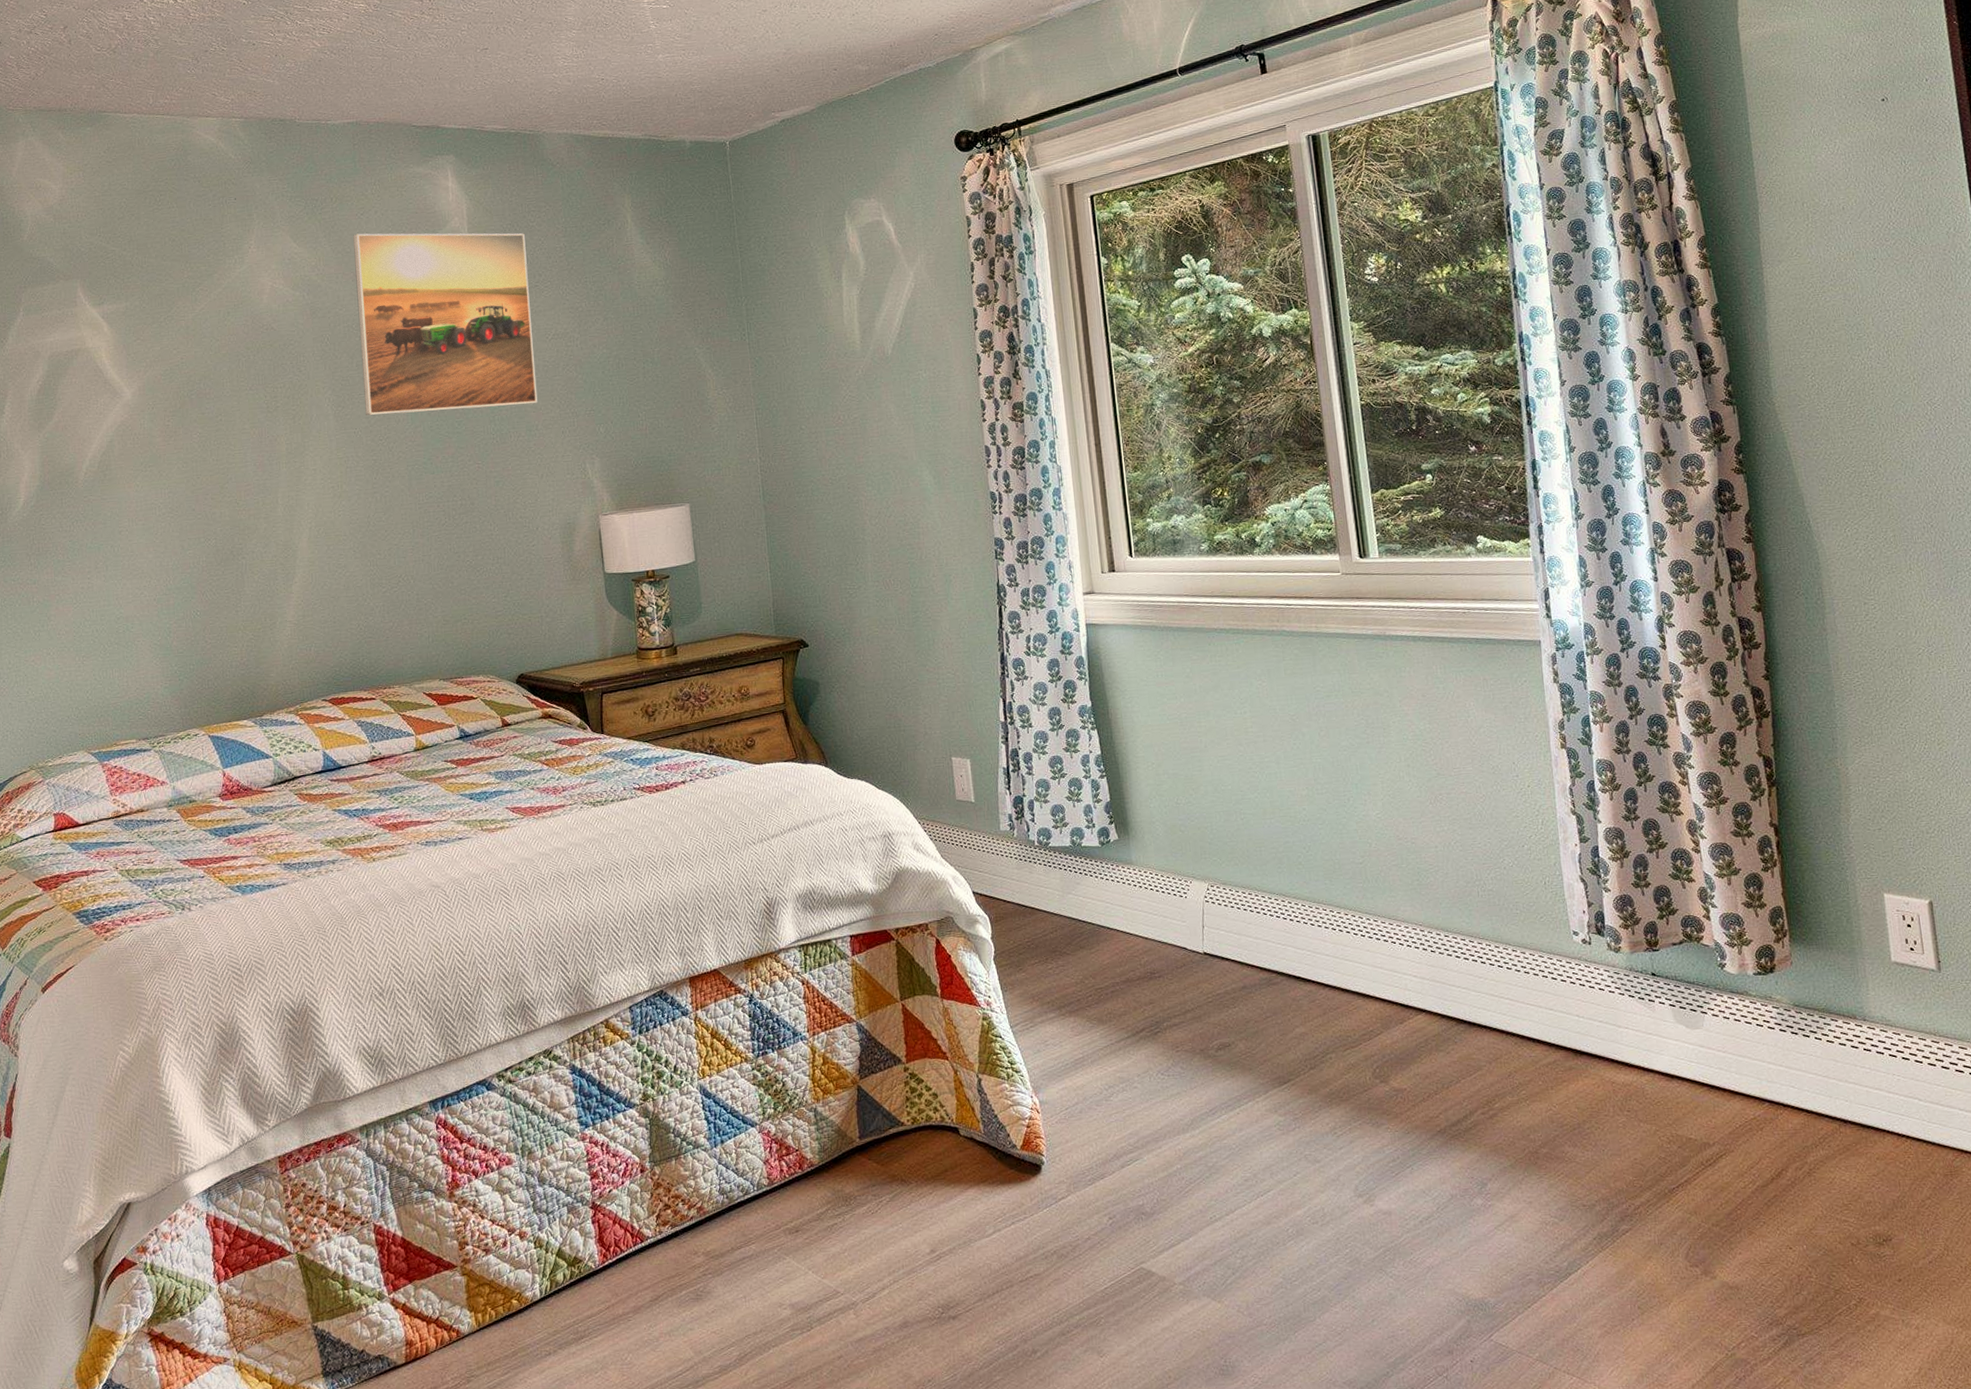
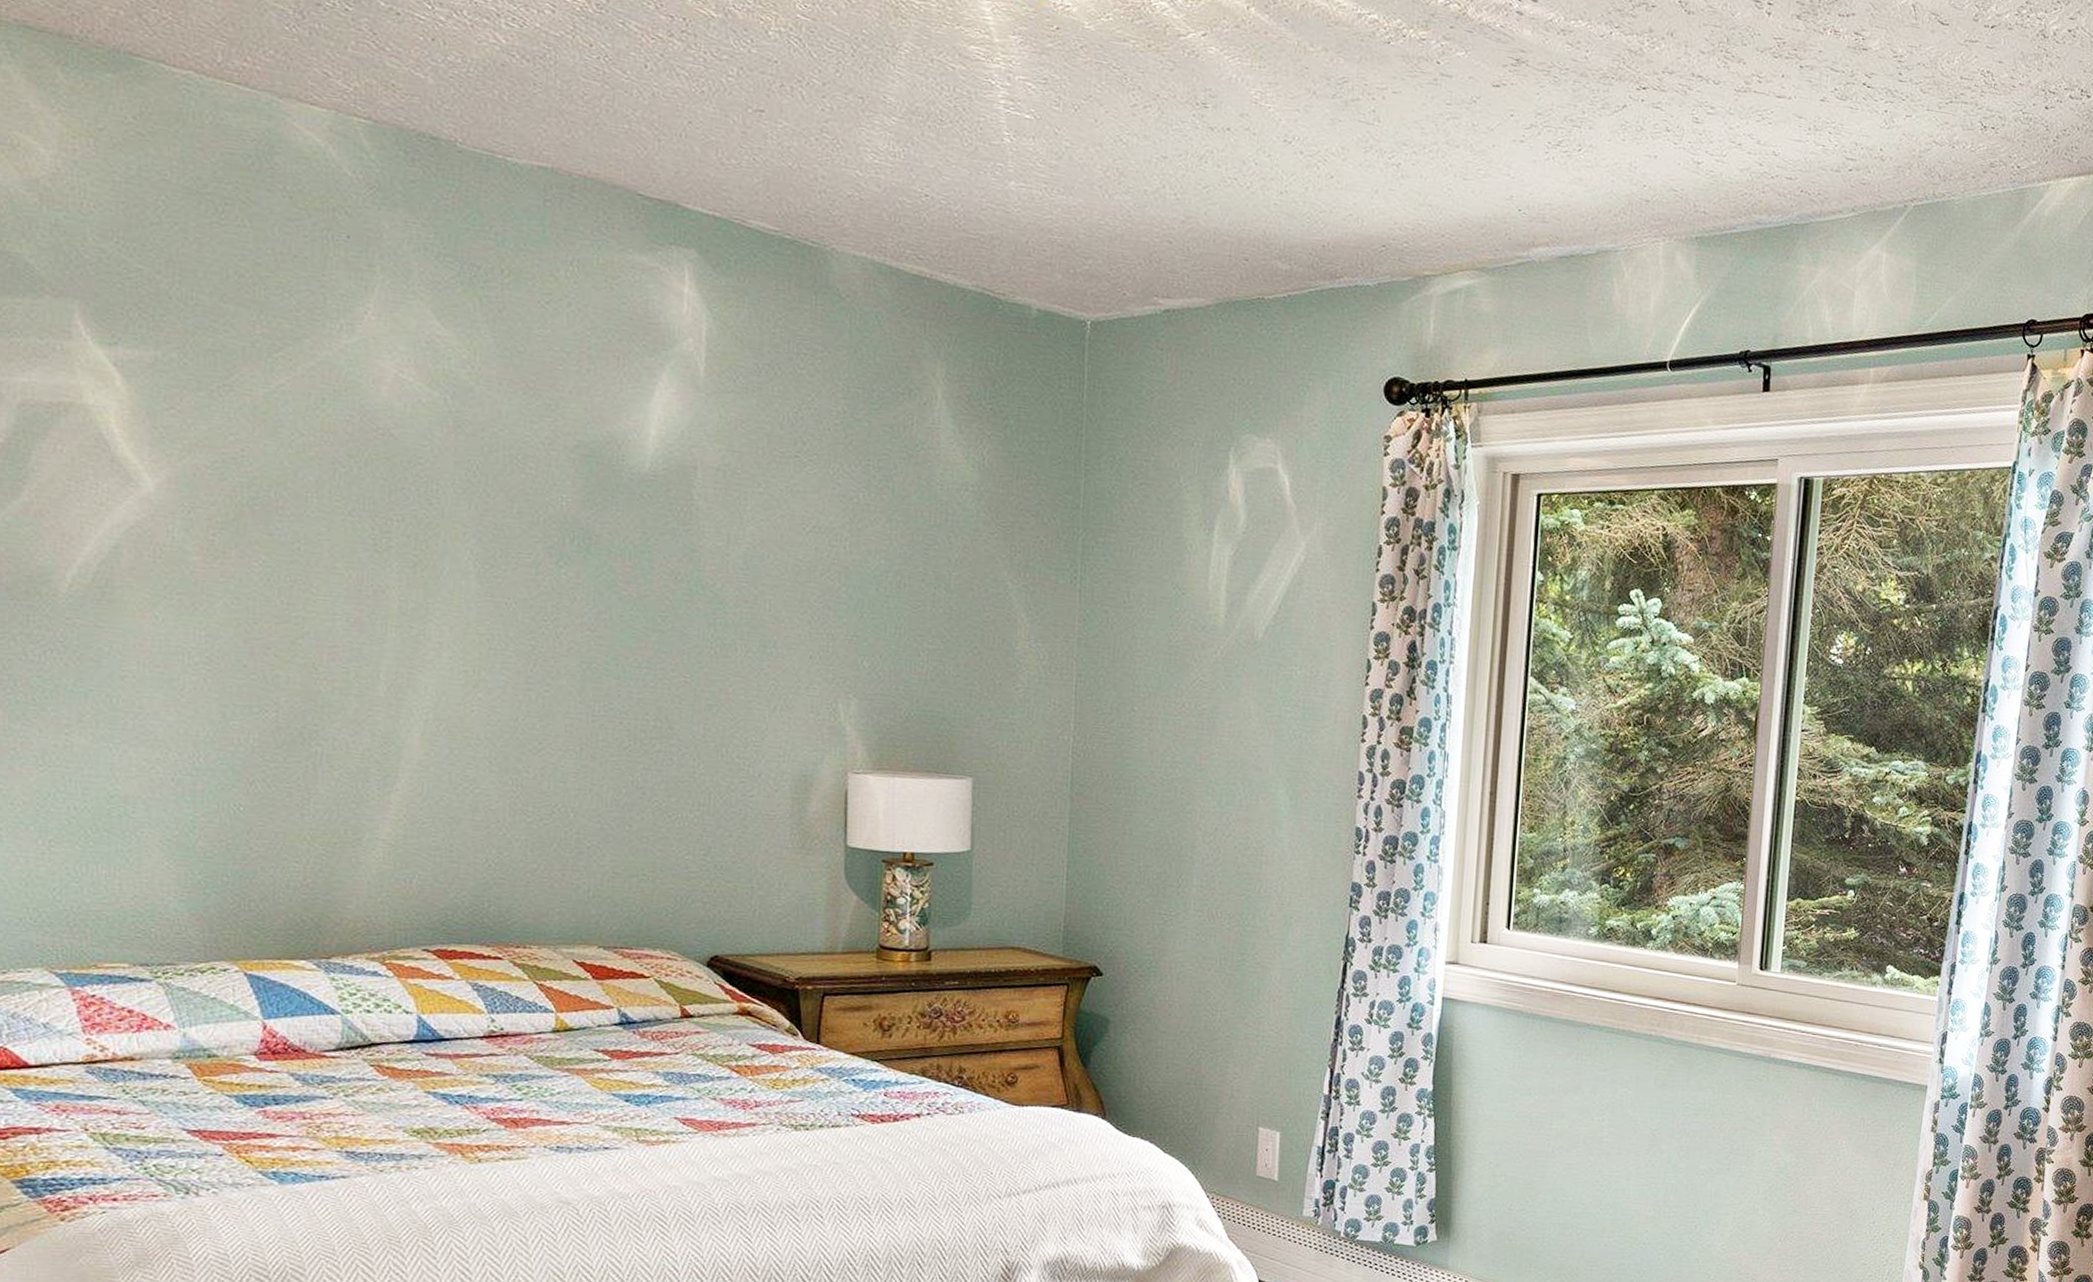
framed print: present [353,233,538,415] -> none [525,328,788,613]

